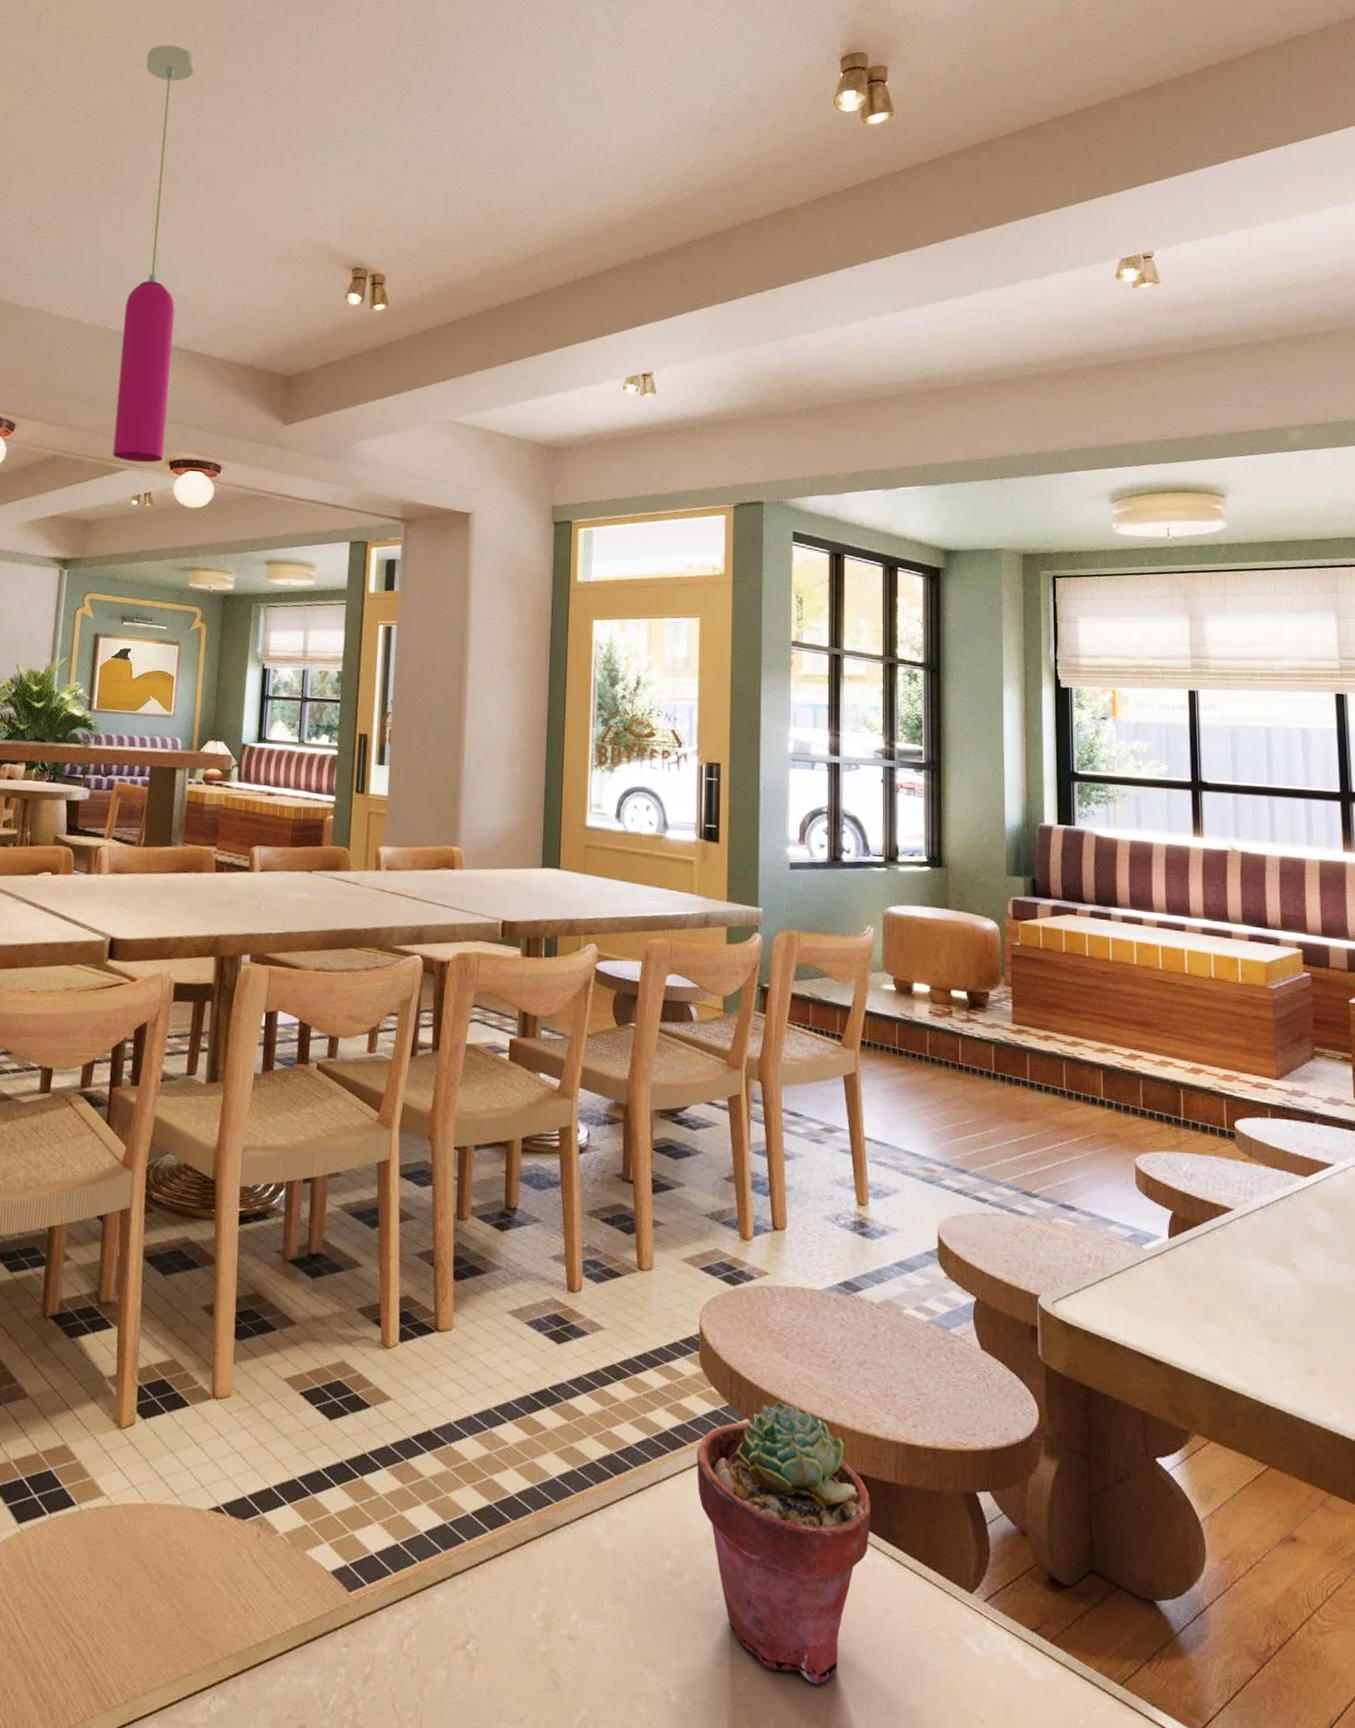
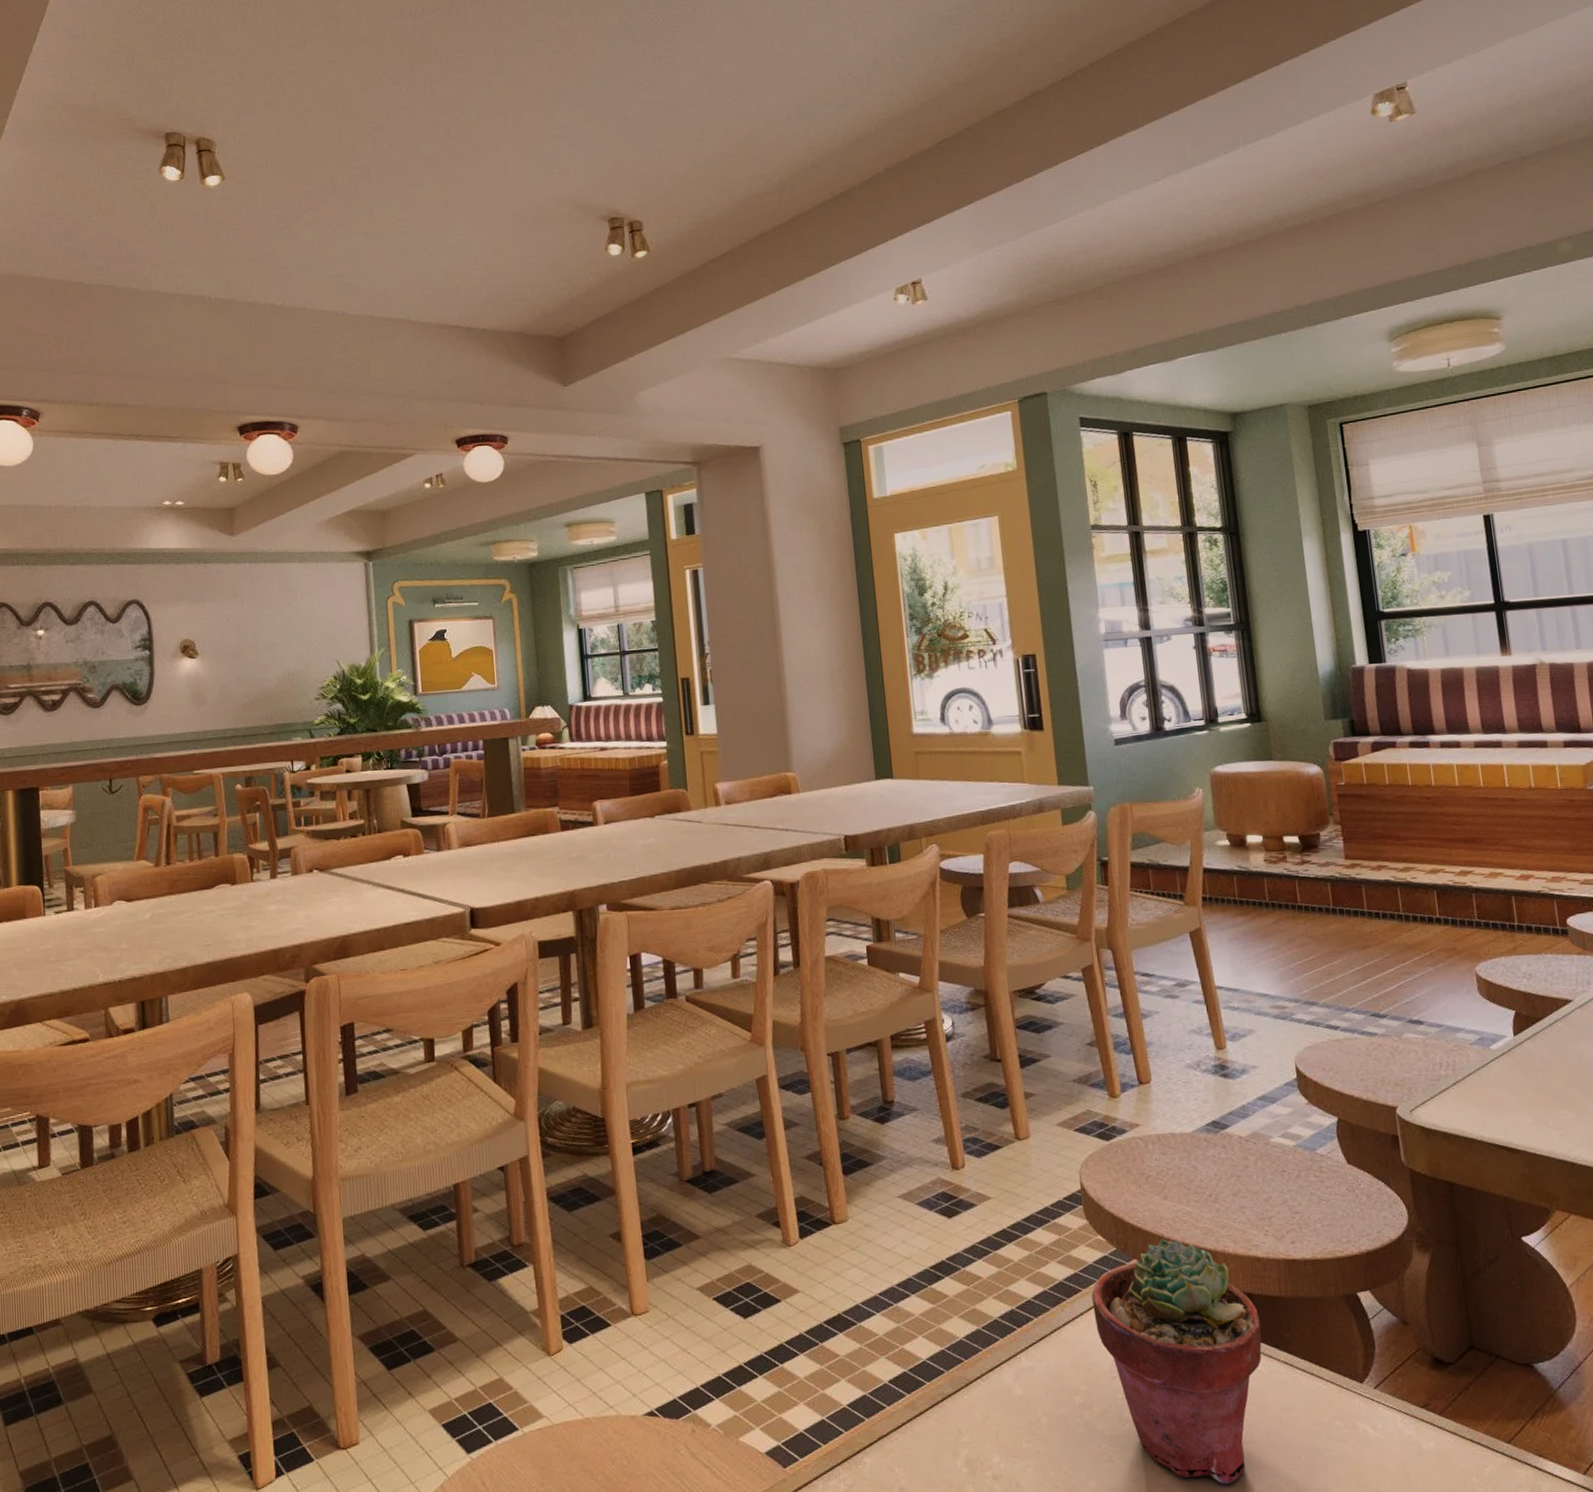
pendant light: present [112,45,195,463] -> none [369,17,449,446]

